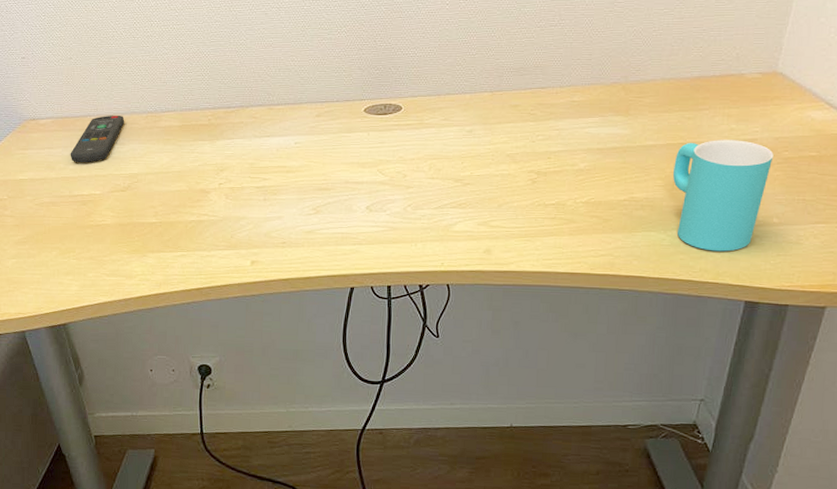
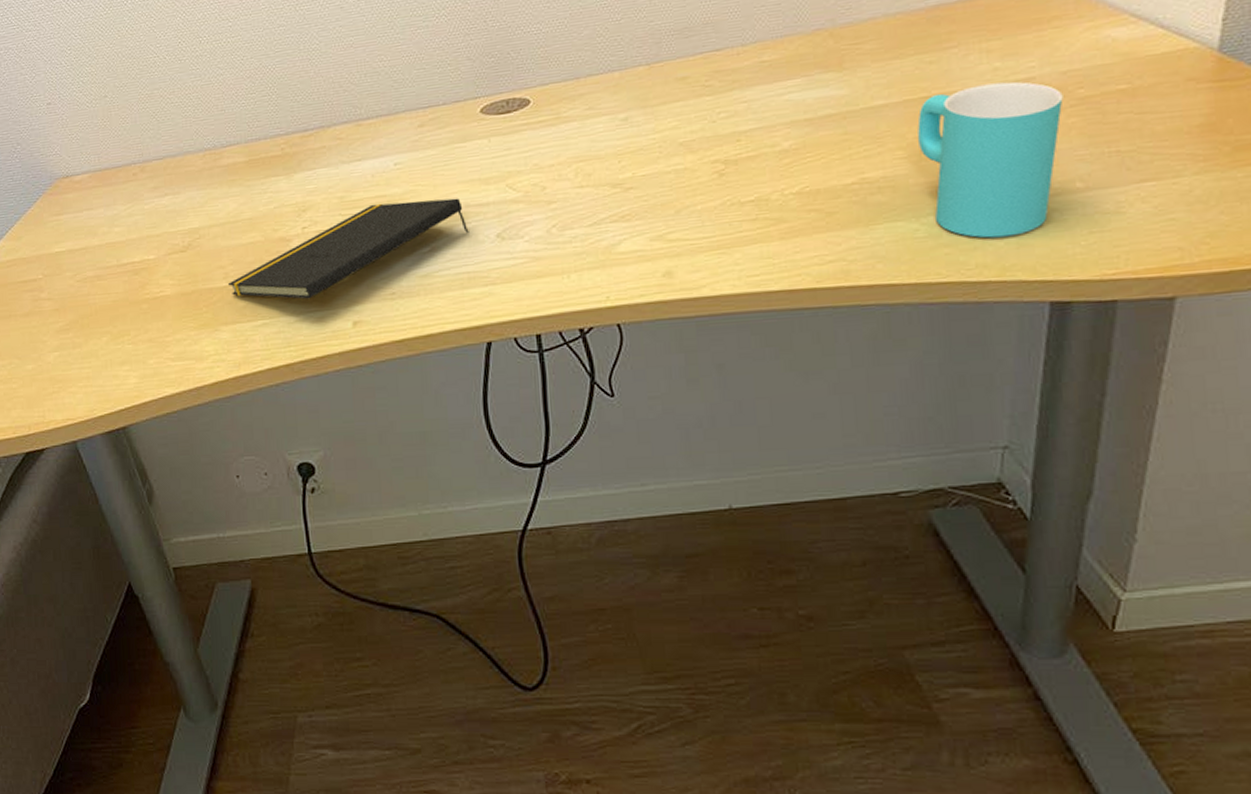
remote control: present [70,115,125,163] -> none [114,157,178,224]
notepad: none [156,172,346,240] -> present [227,198,469,300]

